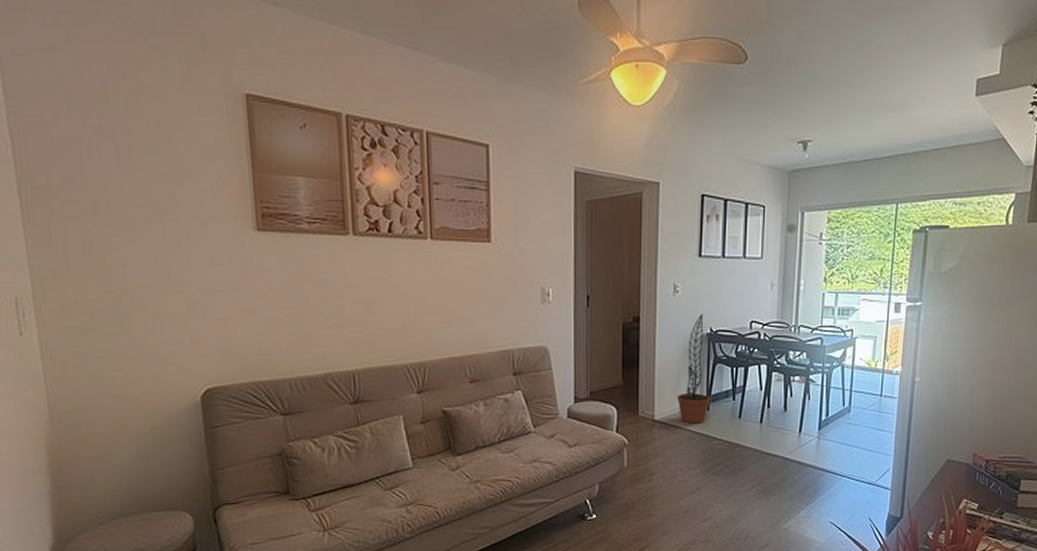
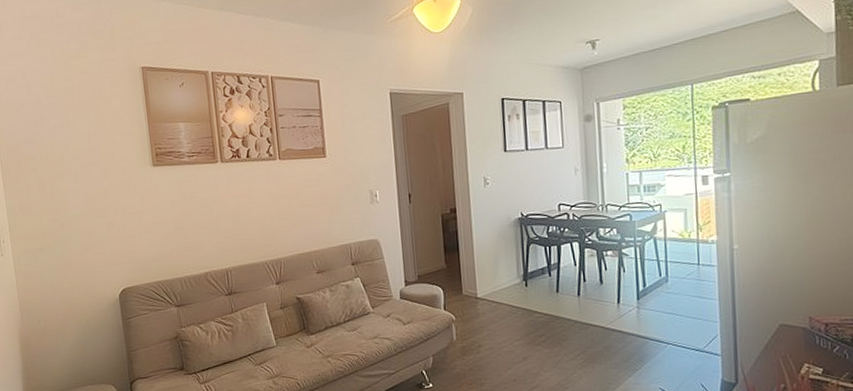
decorative plant: present [677,313,711,424] -> none [496,200,528,300]

